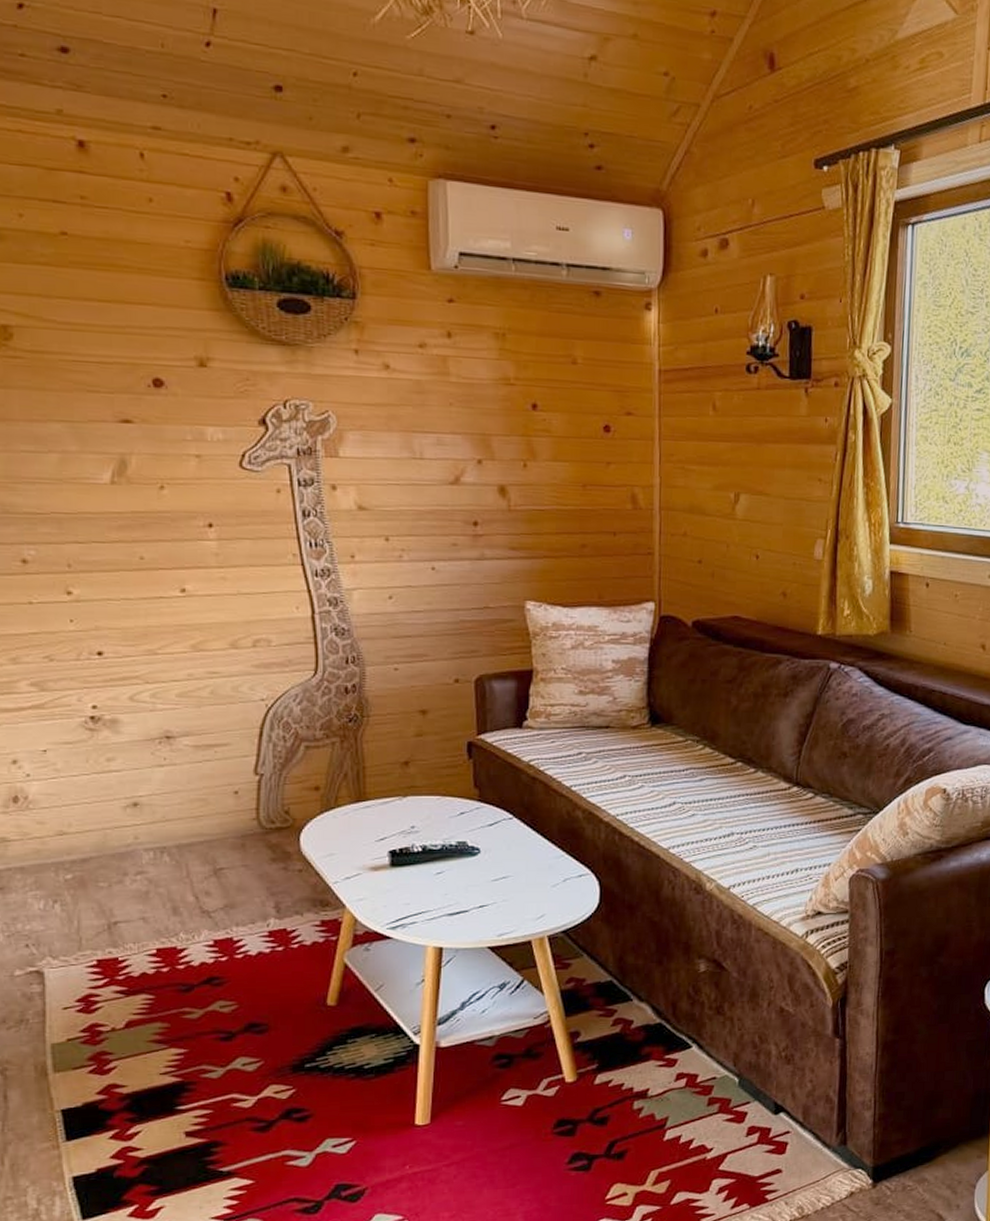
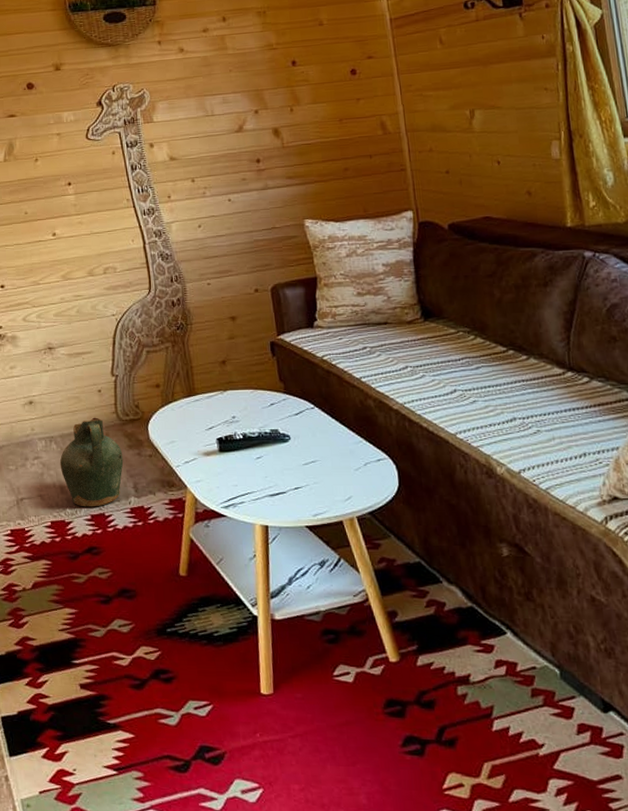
ceramic jug: none [173,824,263,931] -> present [59,417,124,507]

